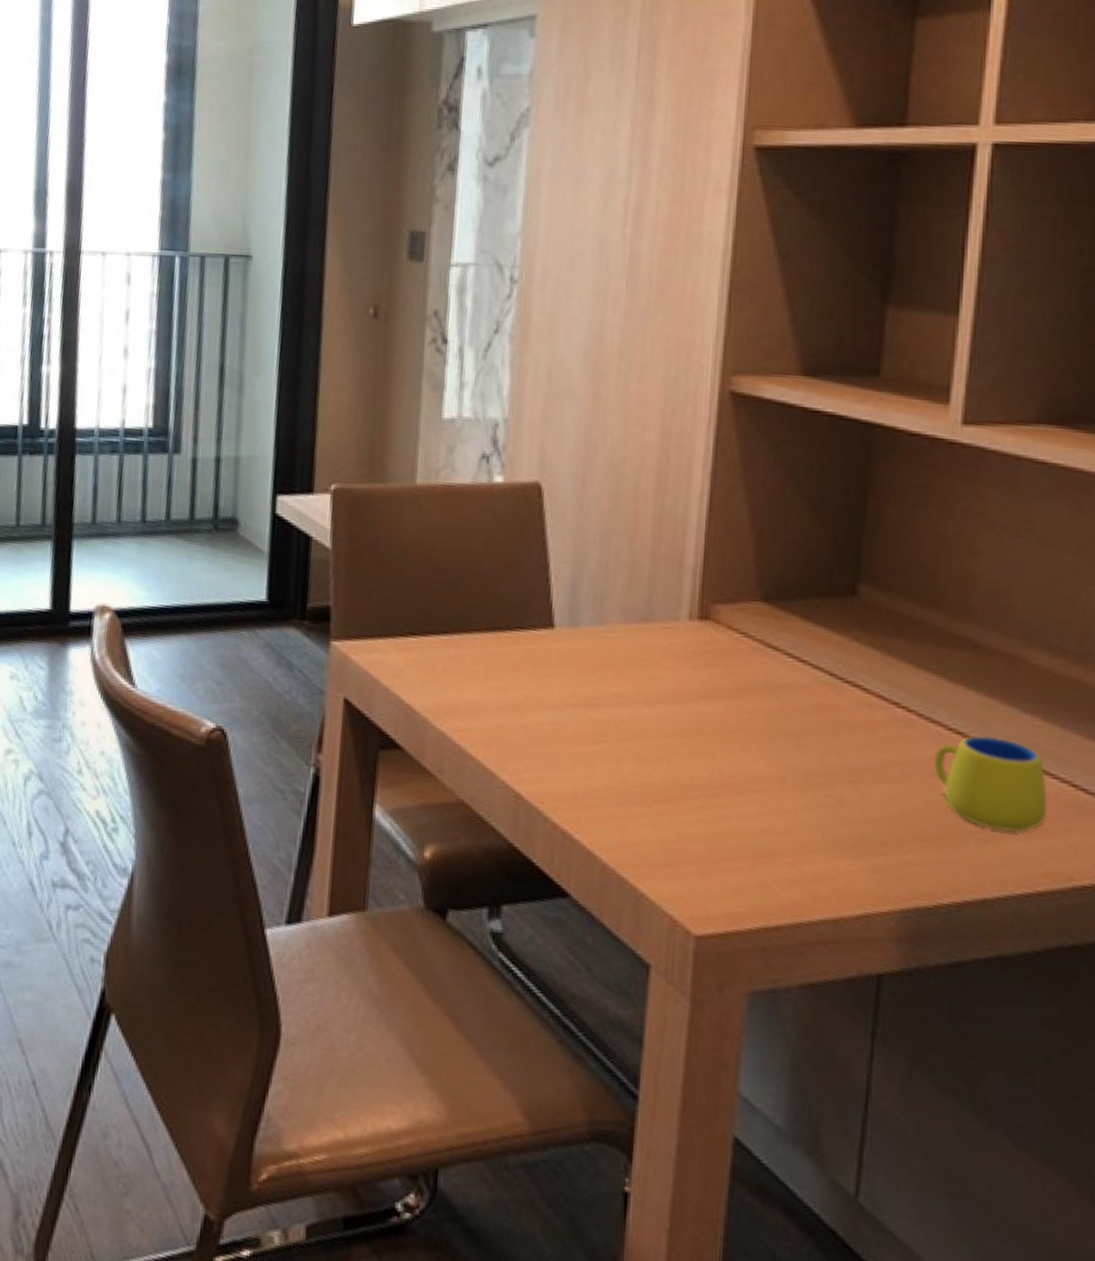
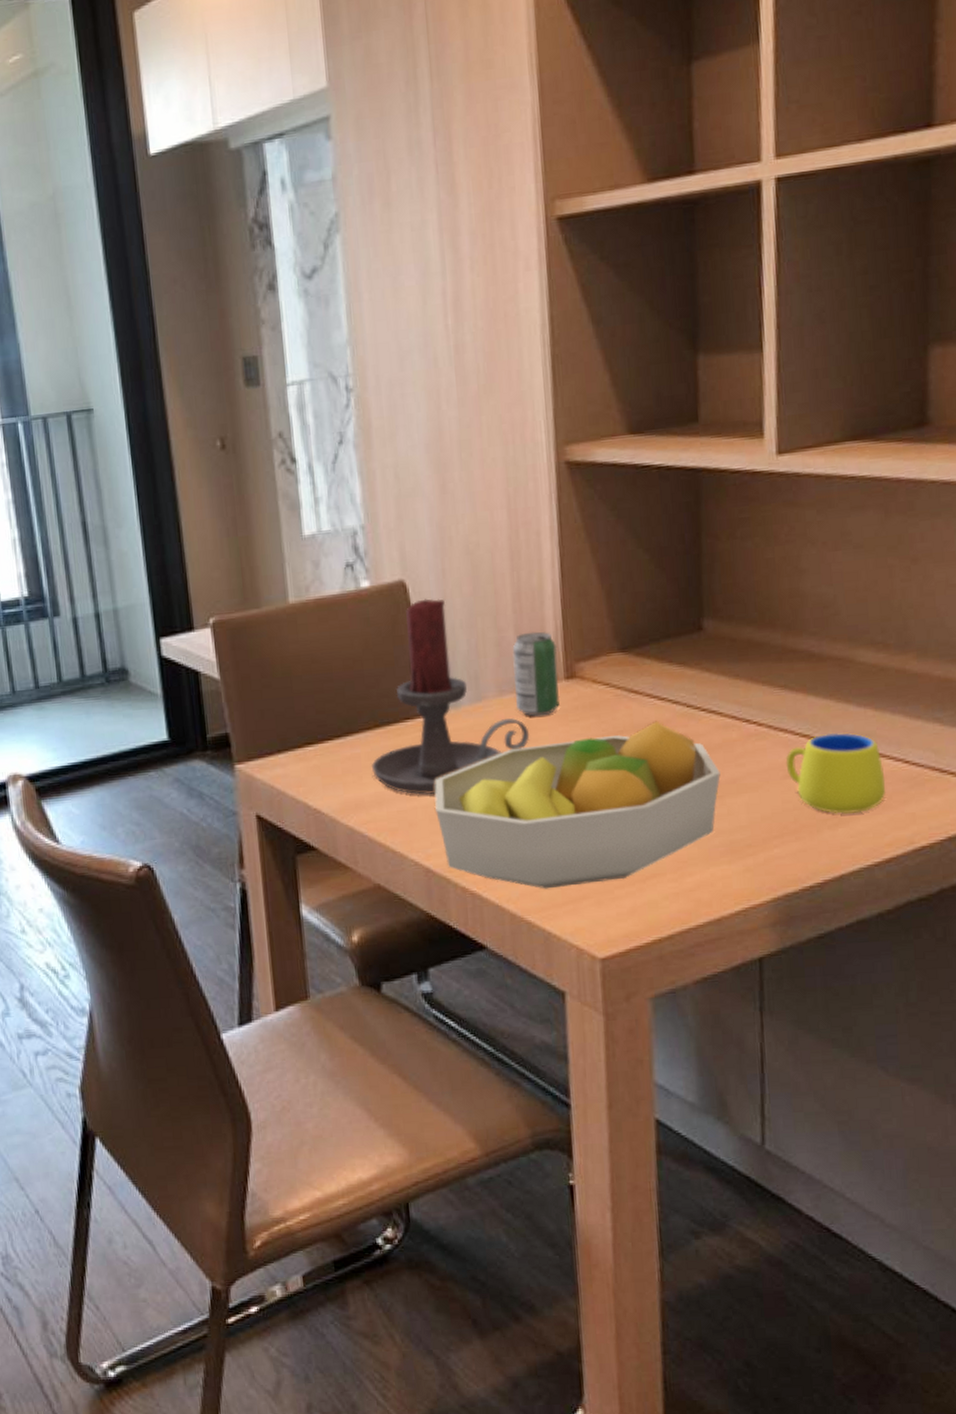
candle holder: none [474,506,651,715] -> present [371,598,530,795]
fruit bowl: none [536,682,858,852] -> present [434,721,721,889]
beverage can: none [641,561,695,654] -> present [512,631,560,717]

